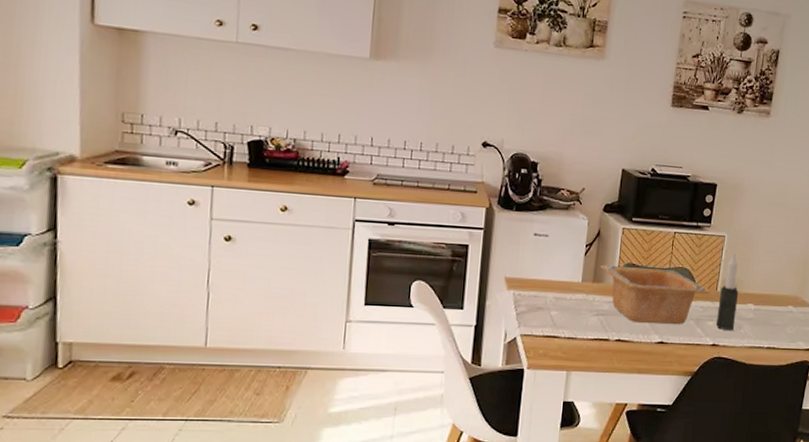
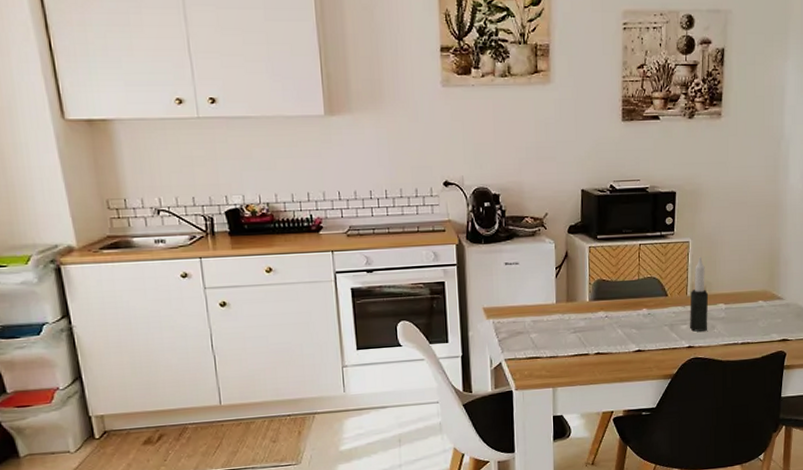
serving bowl: present [600,264,710,325] -> none [572,281,680,335]

